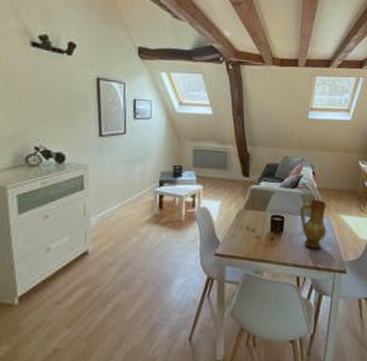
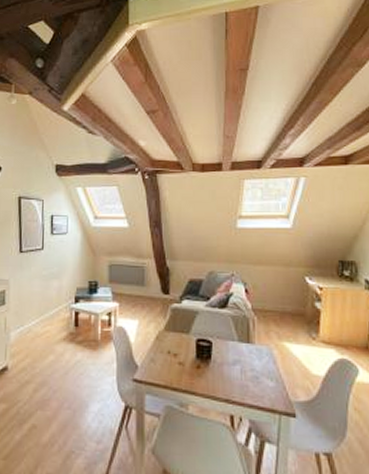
ceramic jug: present [300,199,327,249] -> none [231,322,267,383]

